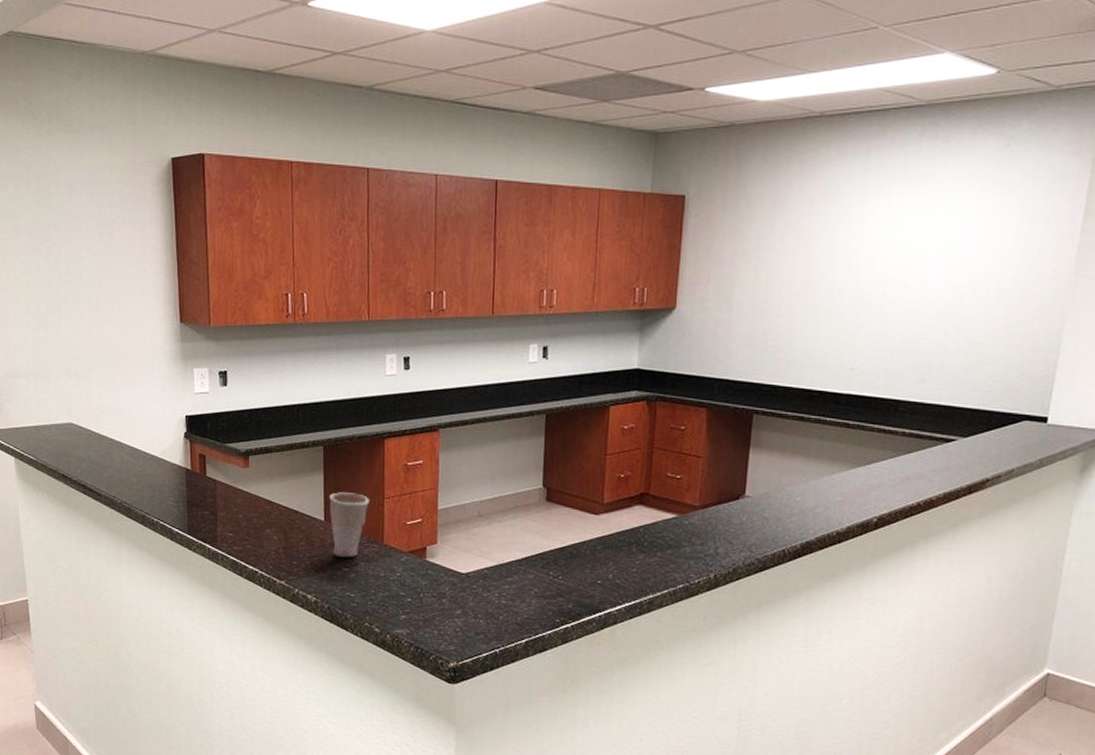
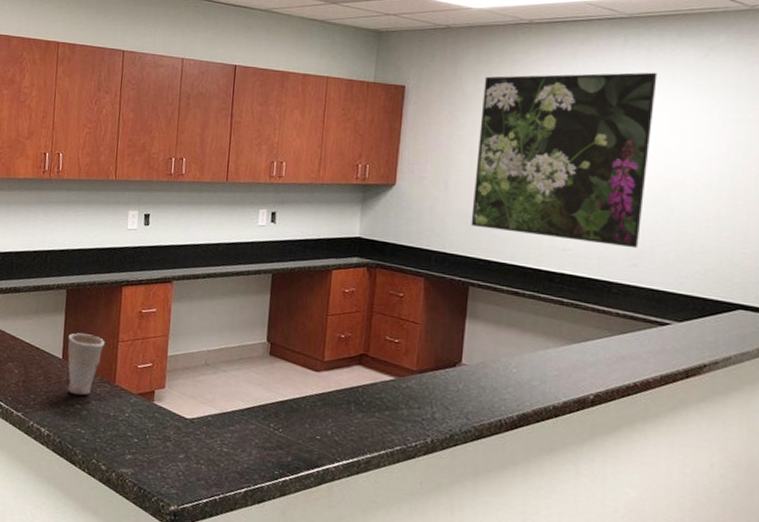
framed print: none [755,167,955,363] -> present [471,72,658,249]

